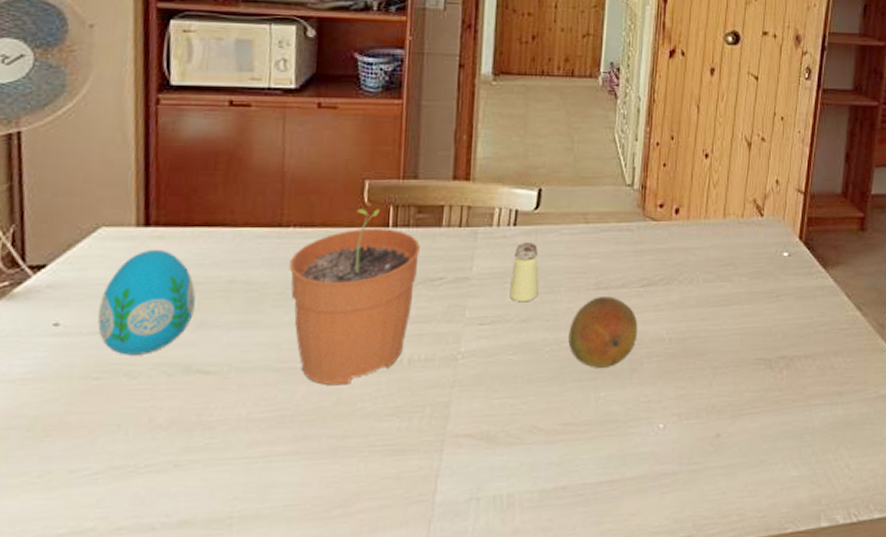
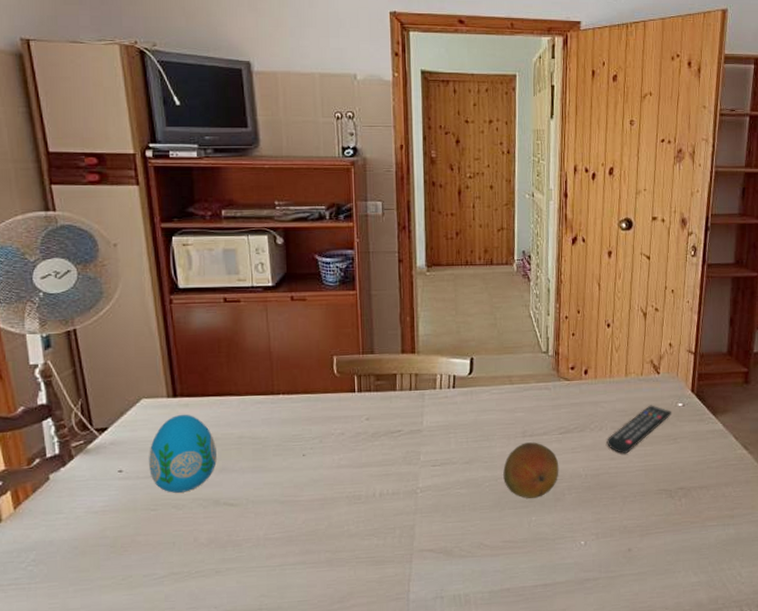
plant pot: present [289,208,420,386] -> none [283,378,381,514]
saltshaker: present [509,243,539,303] -> none [454,401,477,449]
remote control: none [697,253,776,313] -> present [607,405,672,453]

